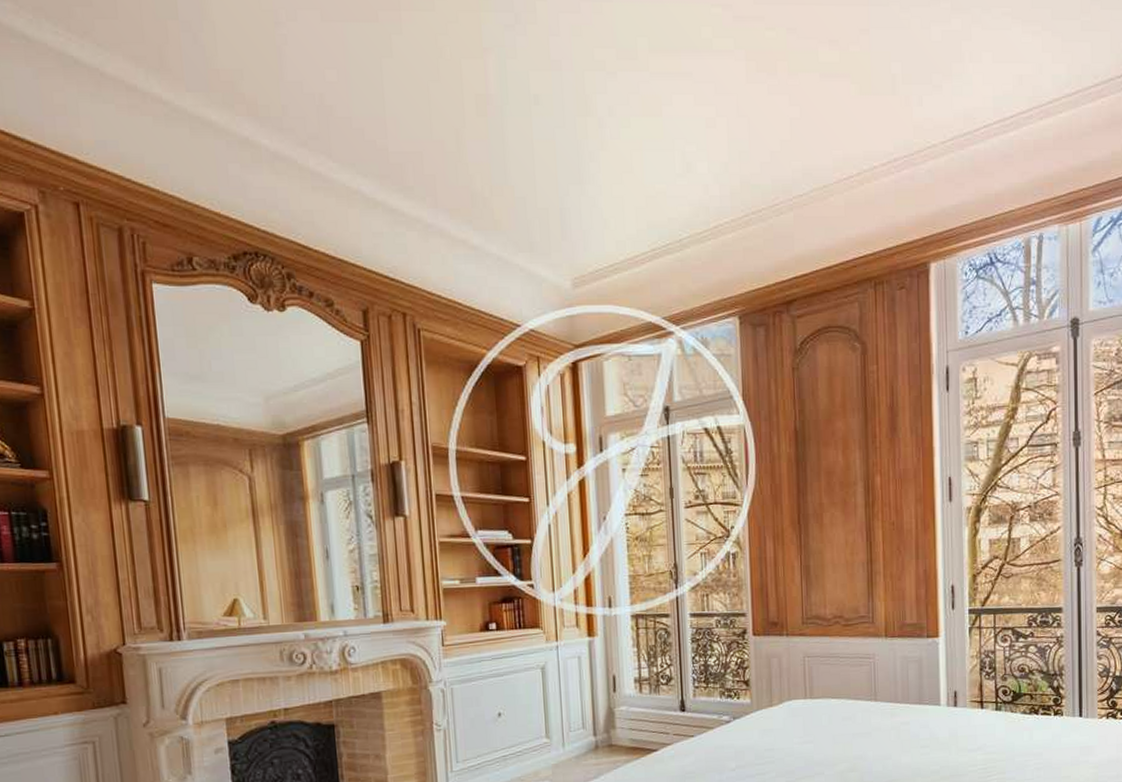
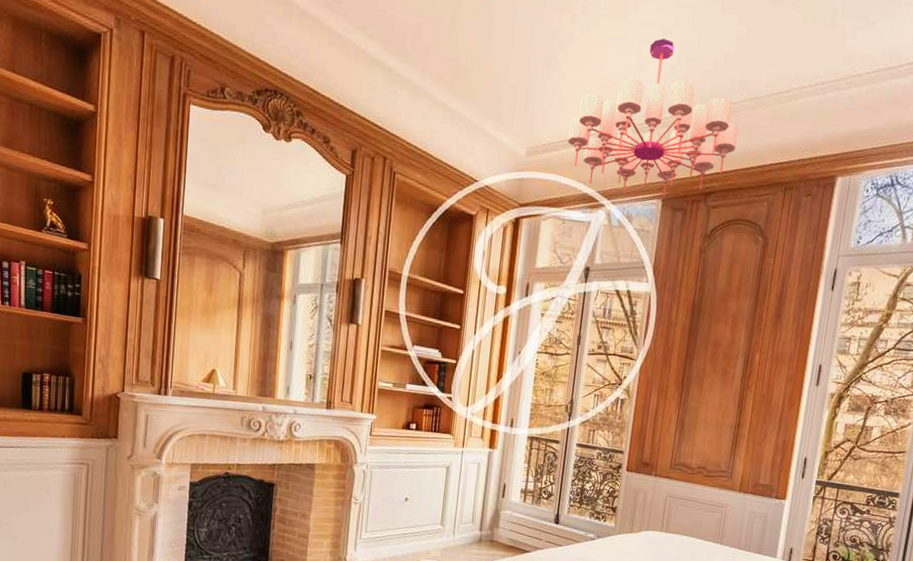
chandelier: none [617,133,812,317] -> present [567,38,739,198]

